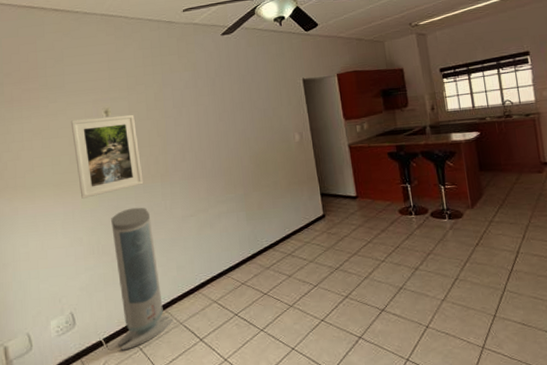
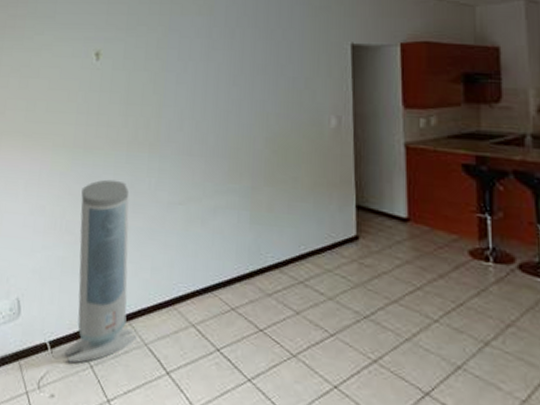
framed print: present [70,114,144,199] -> none [52,59,130,158]

